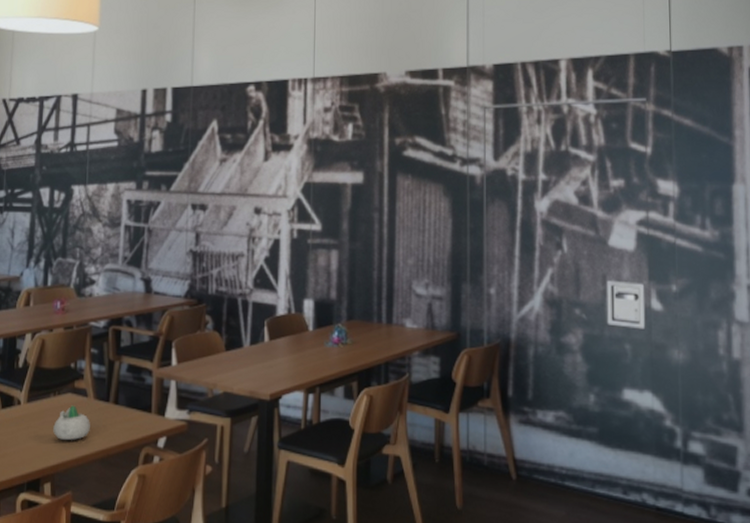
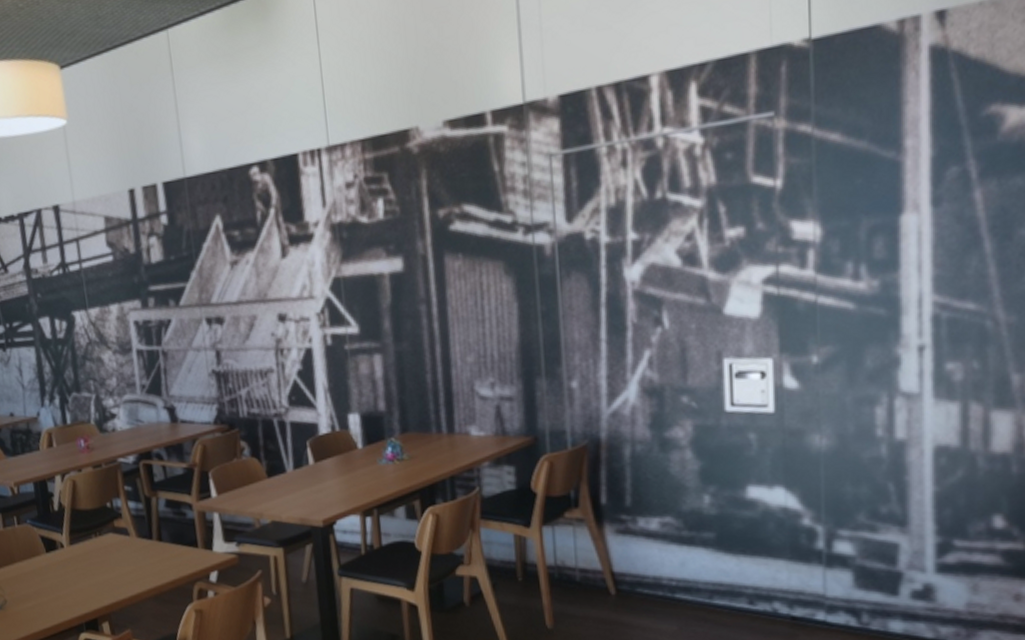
succulent planter: present [52,405,90,440] -> none [100,545,138,580]

